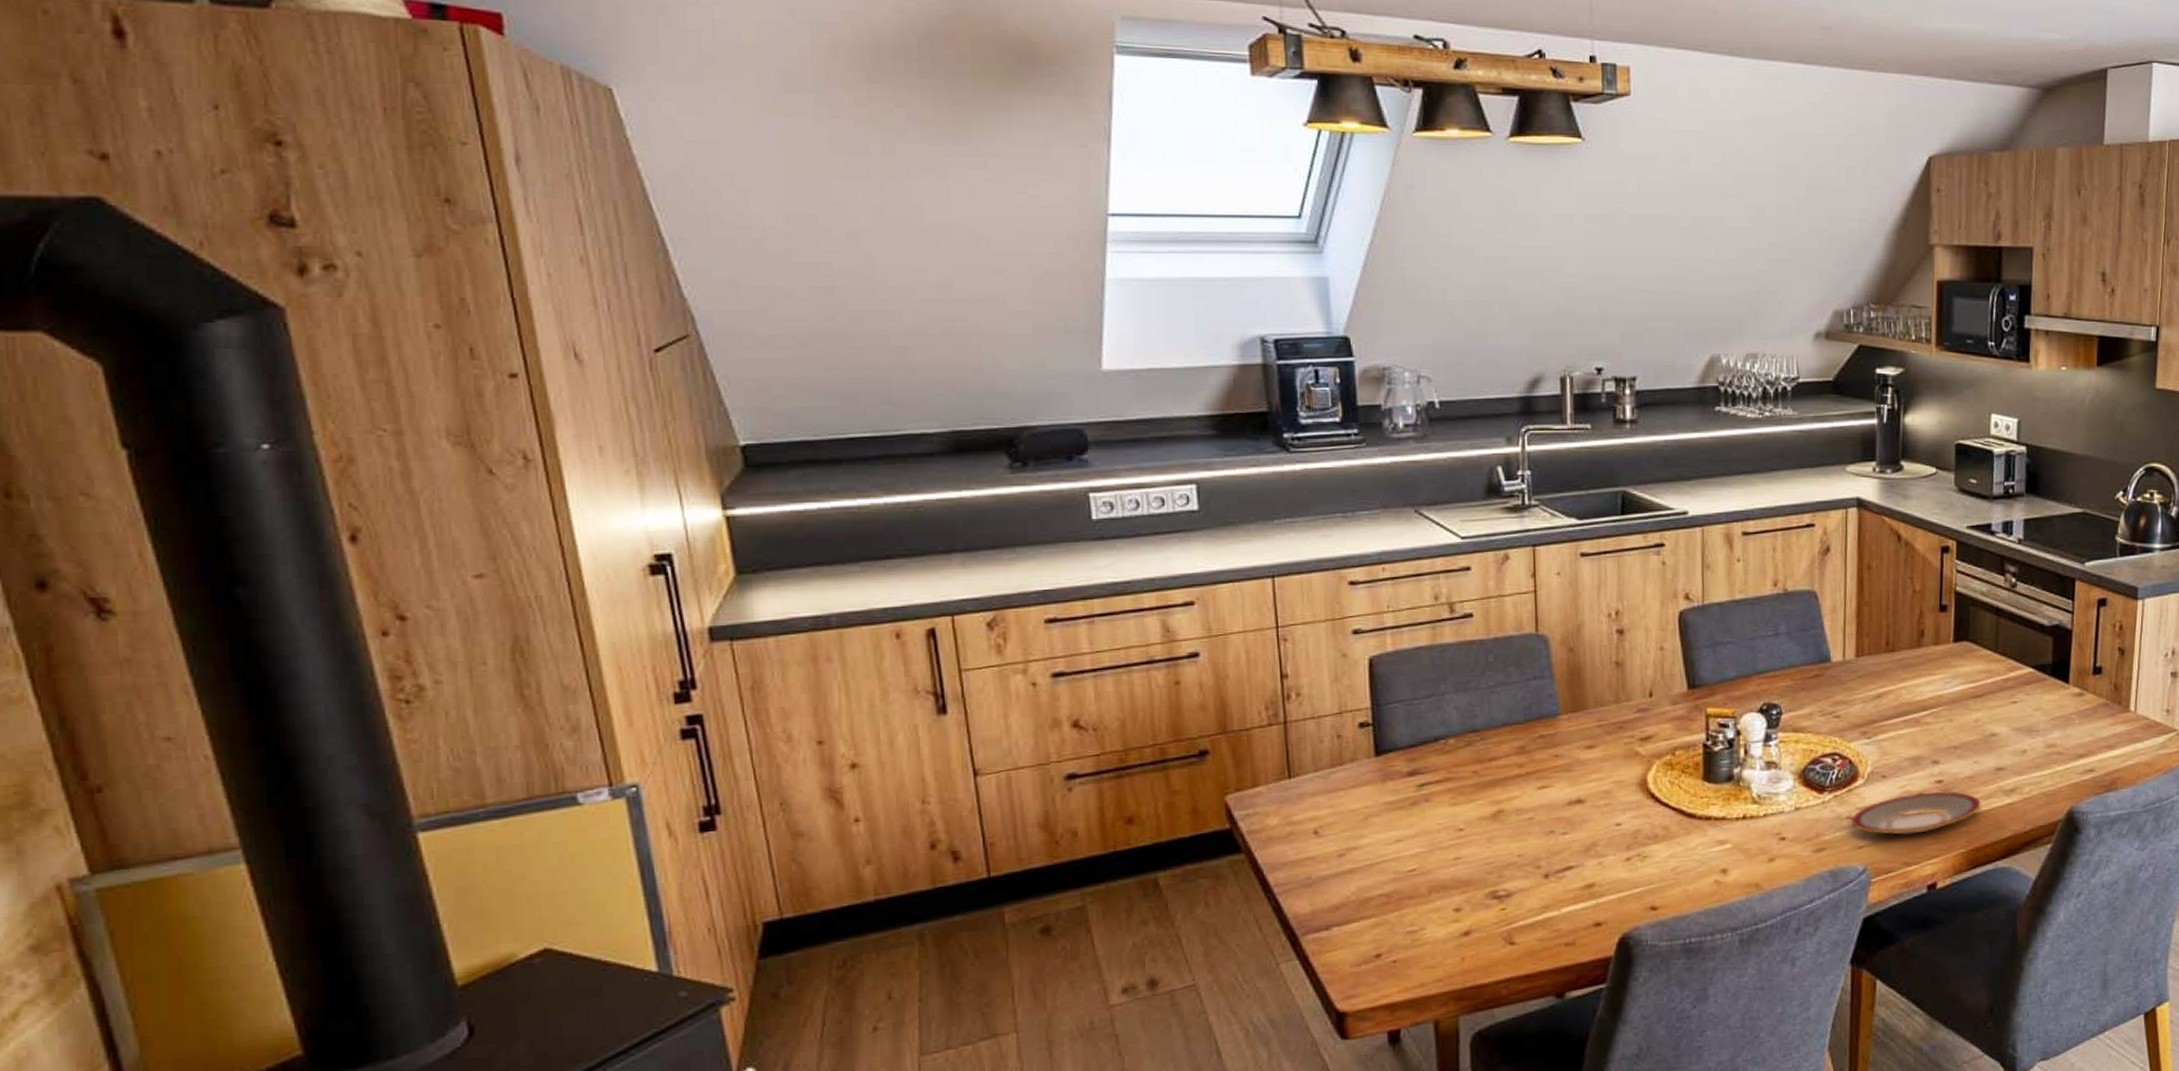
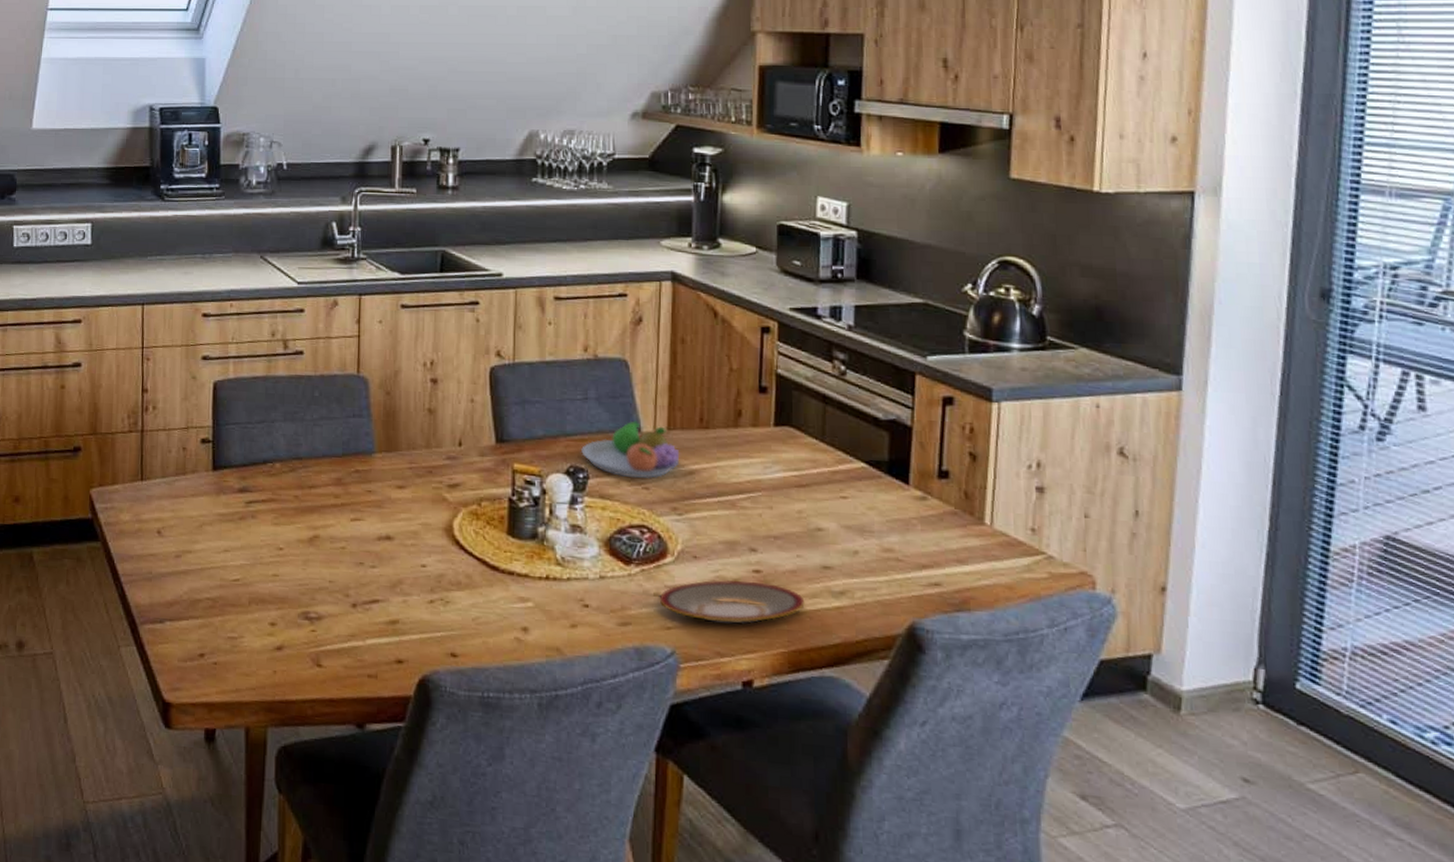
fruit bowl: none [1774,651,1869,709] -> present [581,421,681,479]

